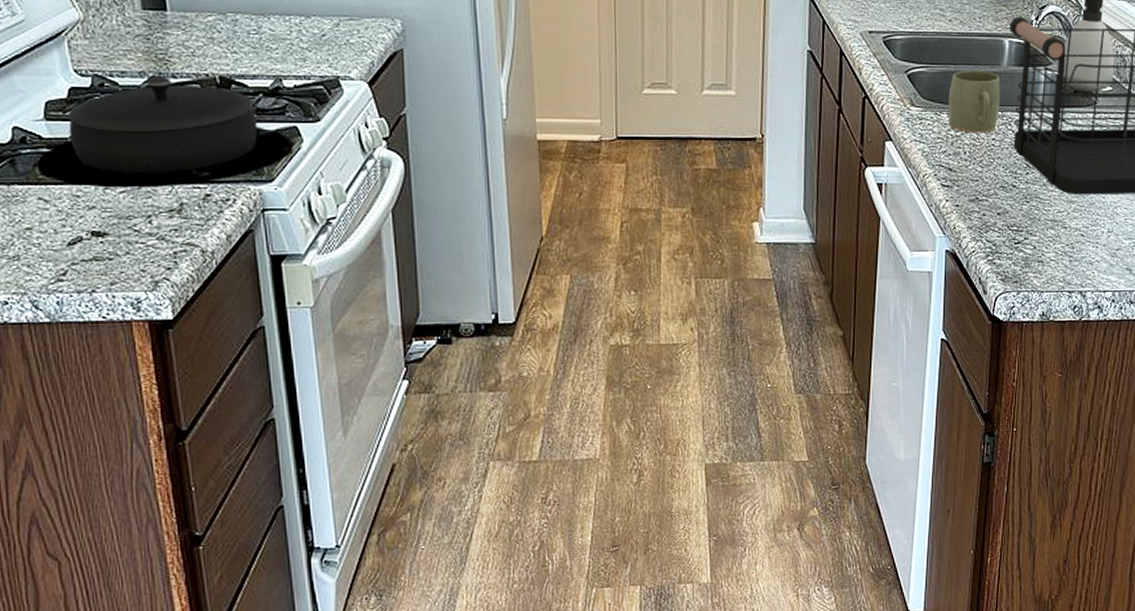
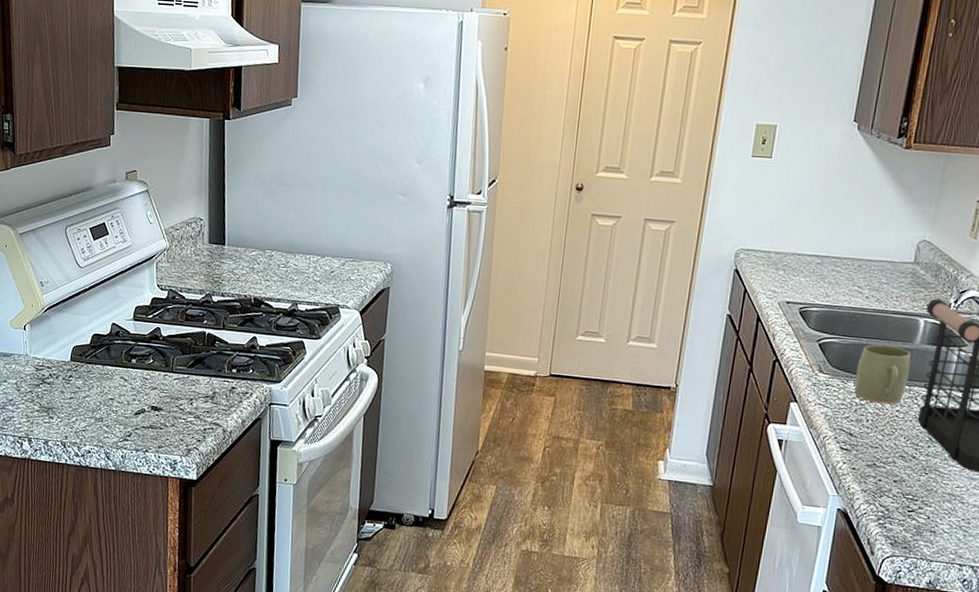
cooking pot: present [34,76,294,188] -> none [122,294,299,379]

